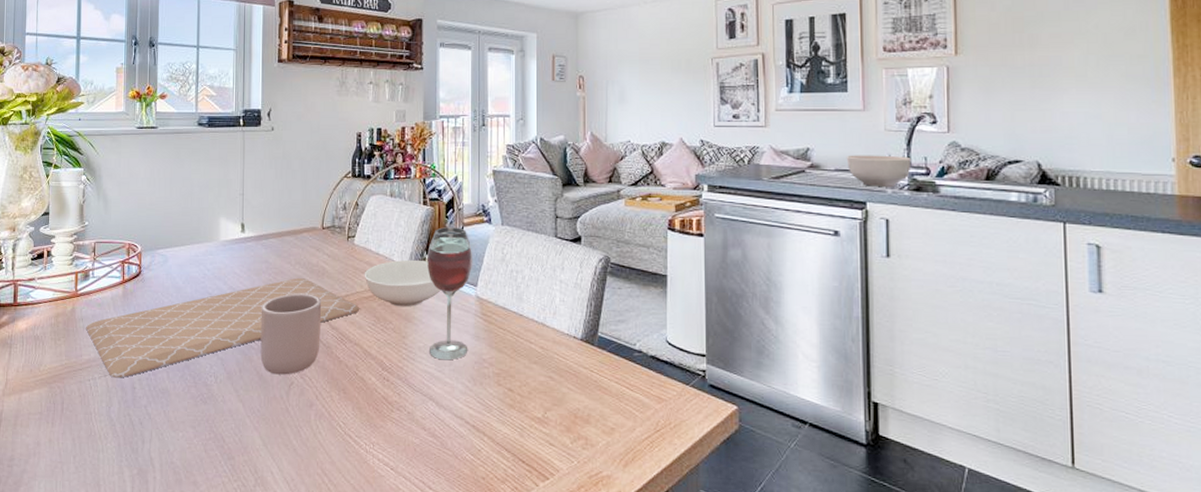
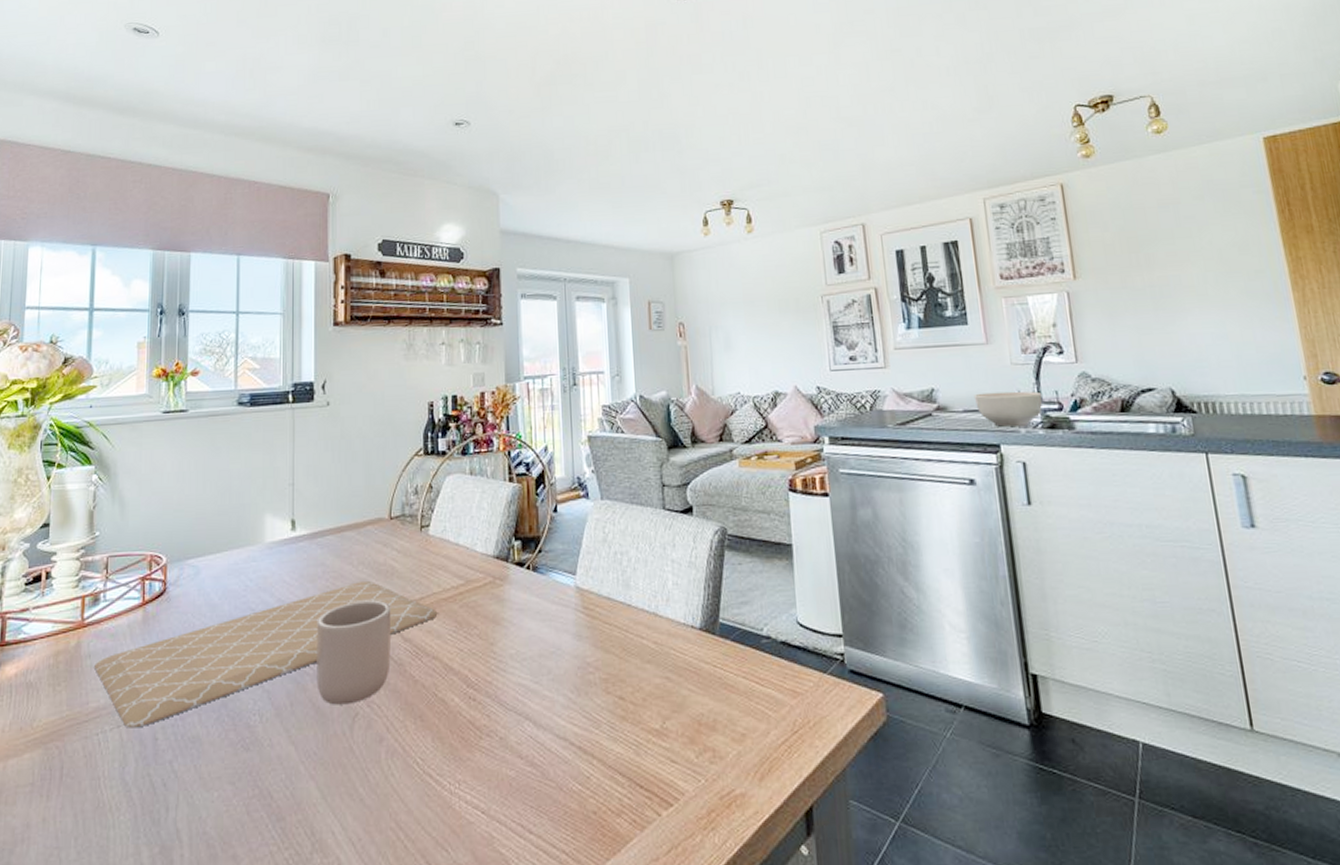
bowl: present [364,259,441,307] -> none [441,548,534,608]
wineglass: present [427,227,472,361] -> none [516,506,569,669]

